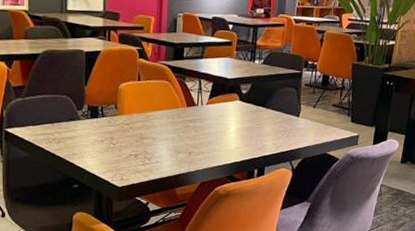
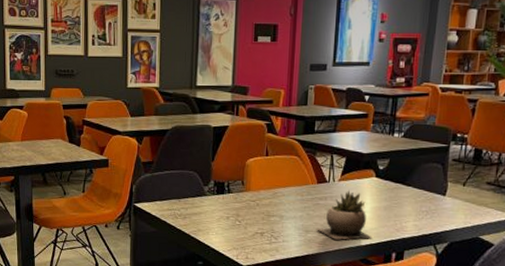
succulent plant: none [187,113,237,159] -> present [317,190,372,240]

